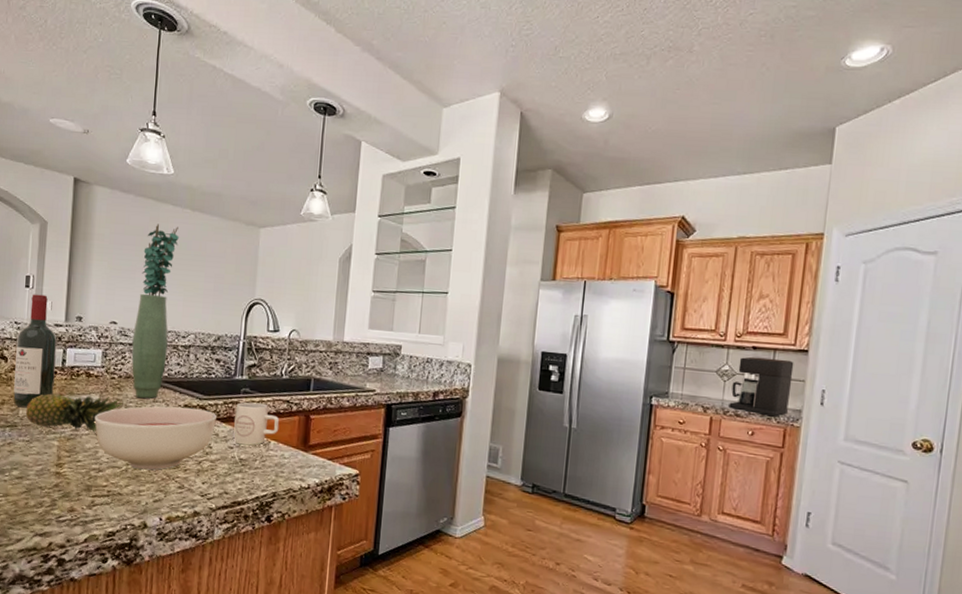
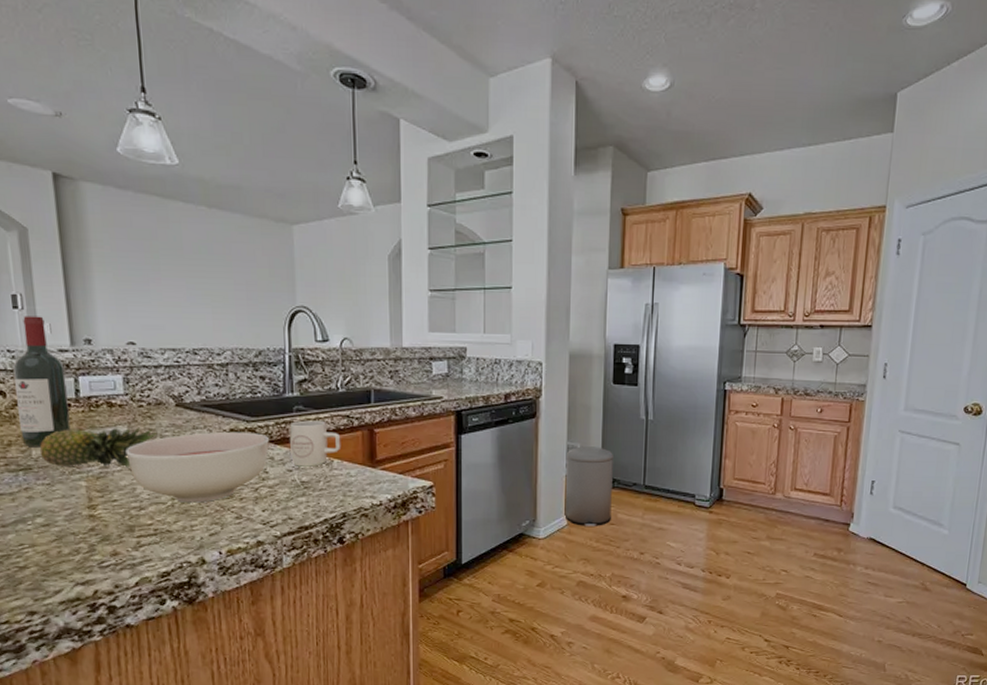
vase: present [131,223,179,399] -> none [155,225,202,426]
pedal bin: none [482,448,535,531] -> present [564,446,613,526]
coffee maker: present [728,356,794,417] -> none [799,335,859,393]

